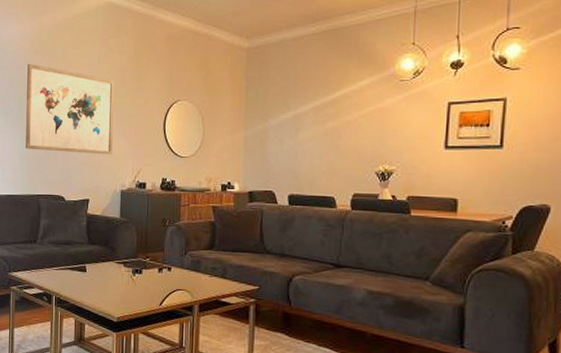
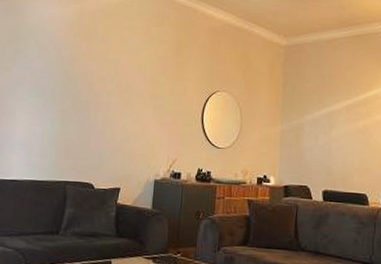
wall art: present [26,63,114,155] -> none [56,45,154,143]

